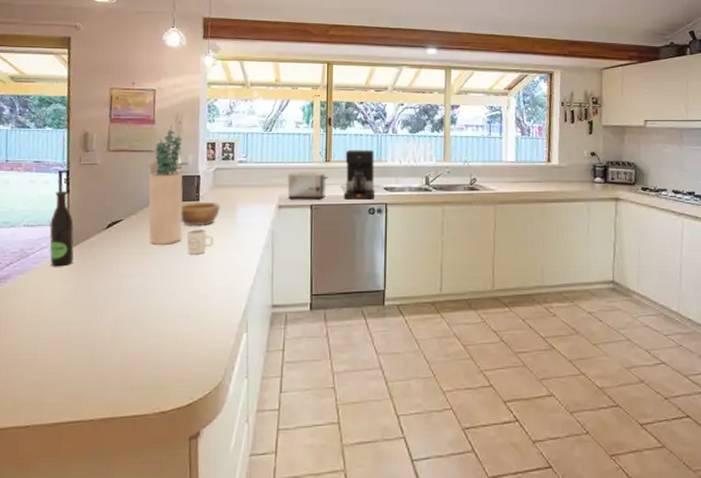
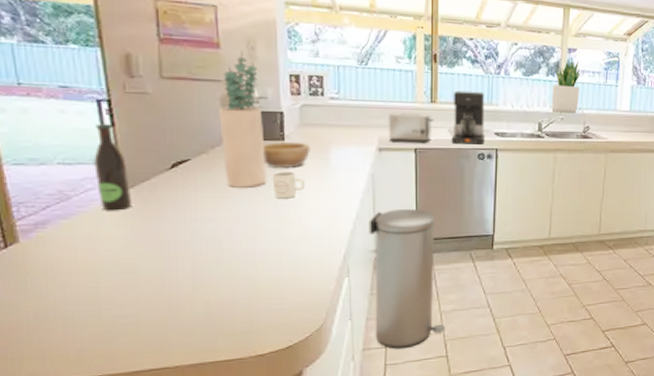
pedal bin: none [267,263,338,412] -> present [369,208,446,349]
planter: none [437,115,466,167] -> present [551,59,582,115]

